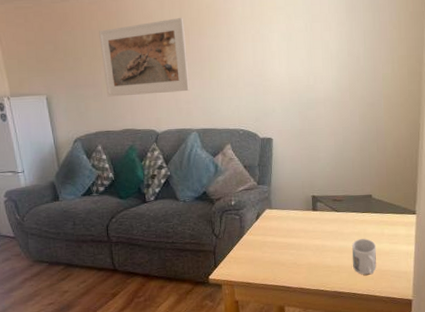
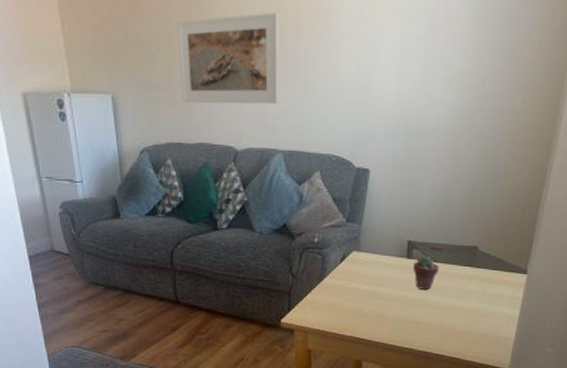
potted succulent: none [318,206,342,237] -> present [412,255,440,290]
mug: present [351,239,377,275] -> none [444,295,476,337]

